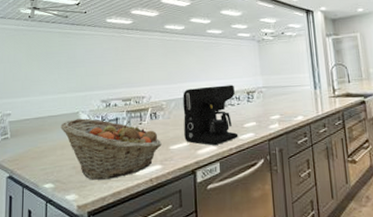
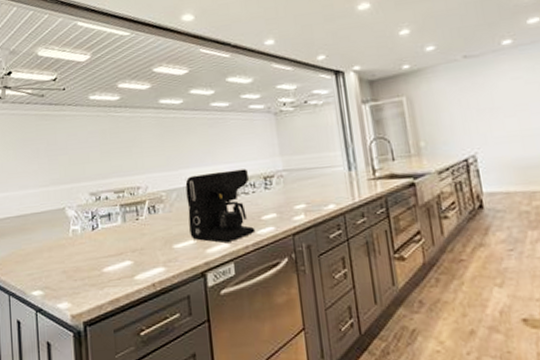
fruit basket: present [60,118,162,180] -> none [45,215,164,286]

